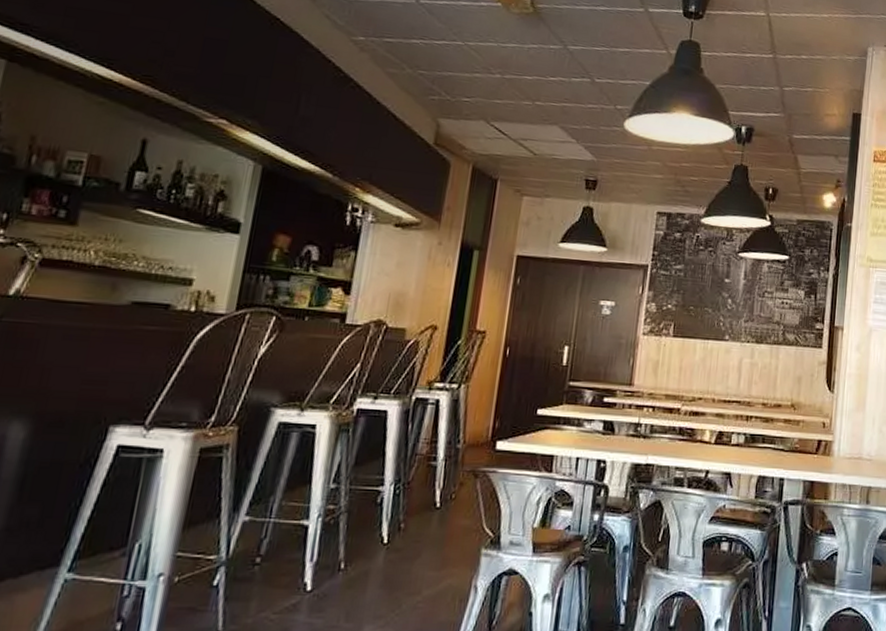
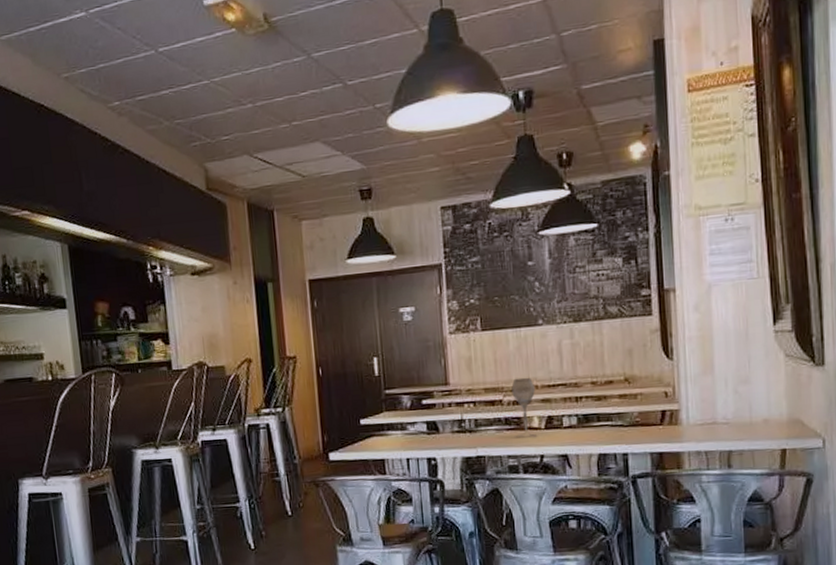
wineglass: none [687,389,712,452] -> present [511,377,537,439]

